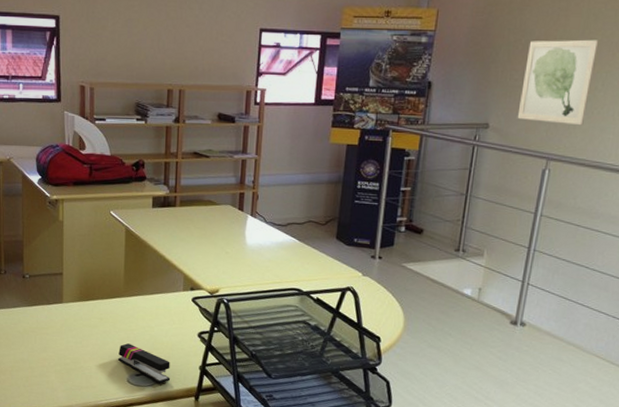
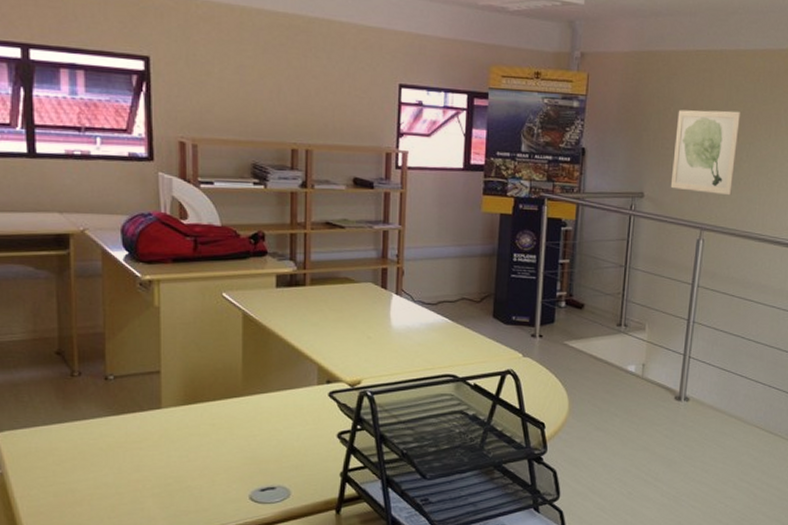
stapler: present [118,343,171,384] -> none [237,452,305,498]

